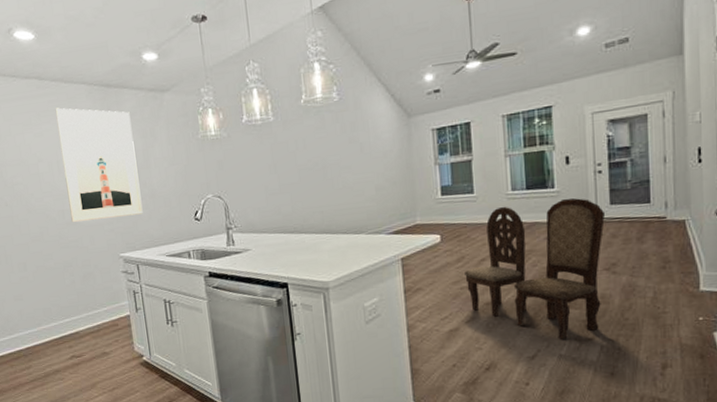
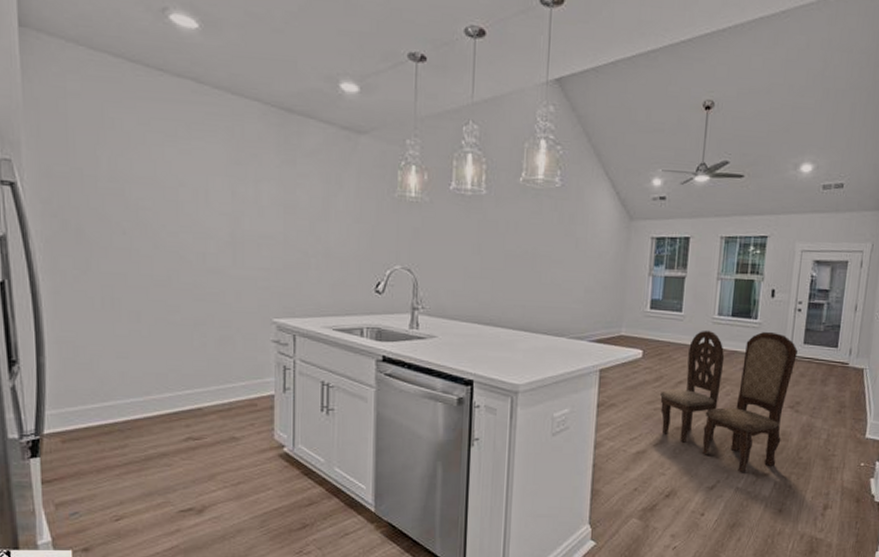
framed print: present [55,107,143,223] -> none [213,123,313,275]

